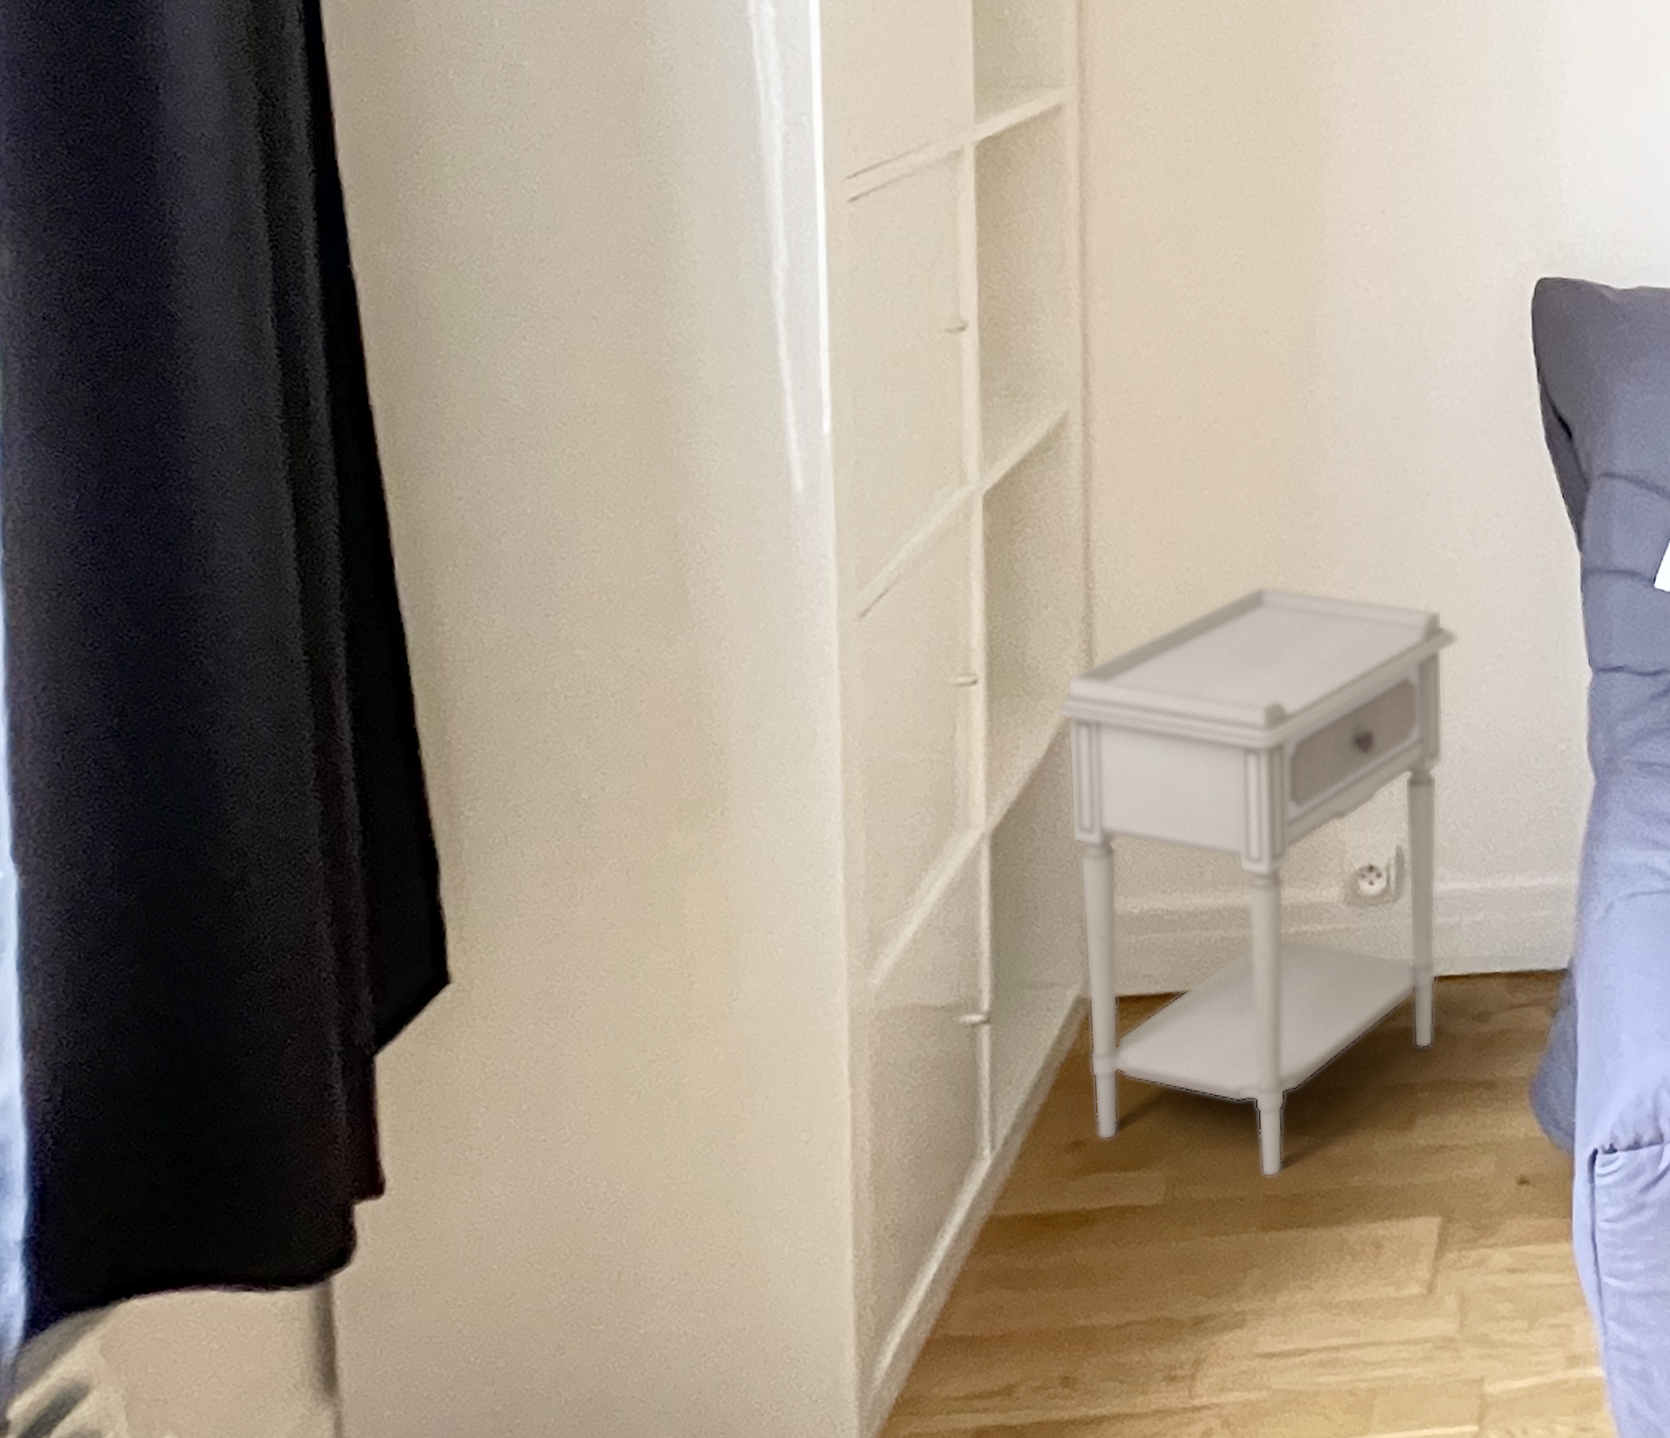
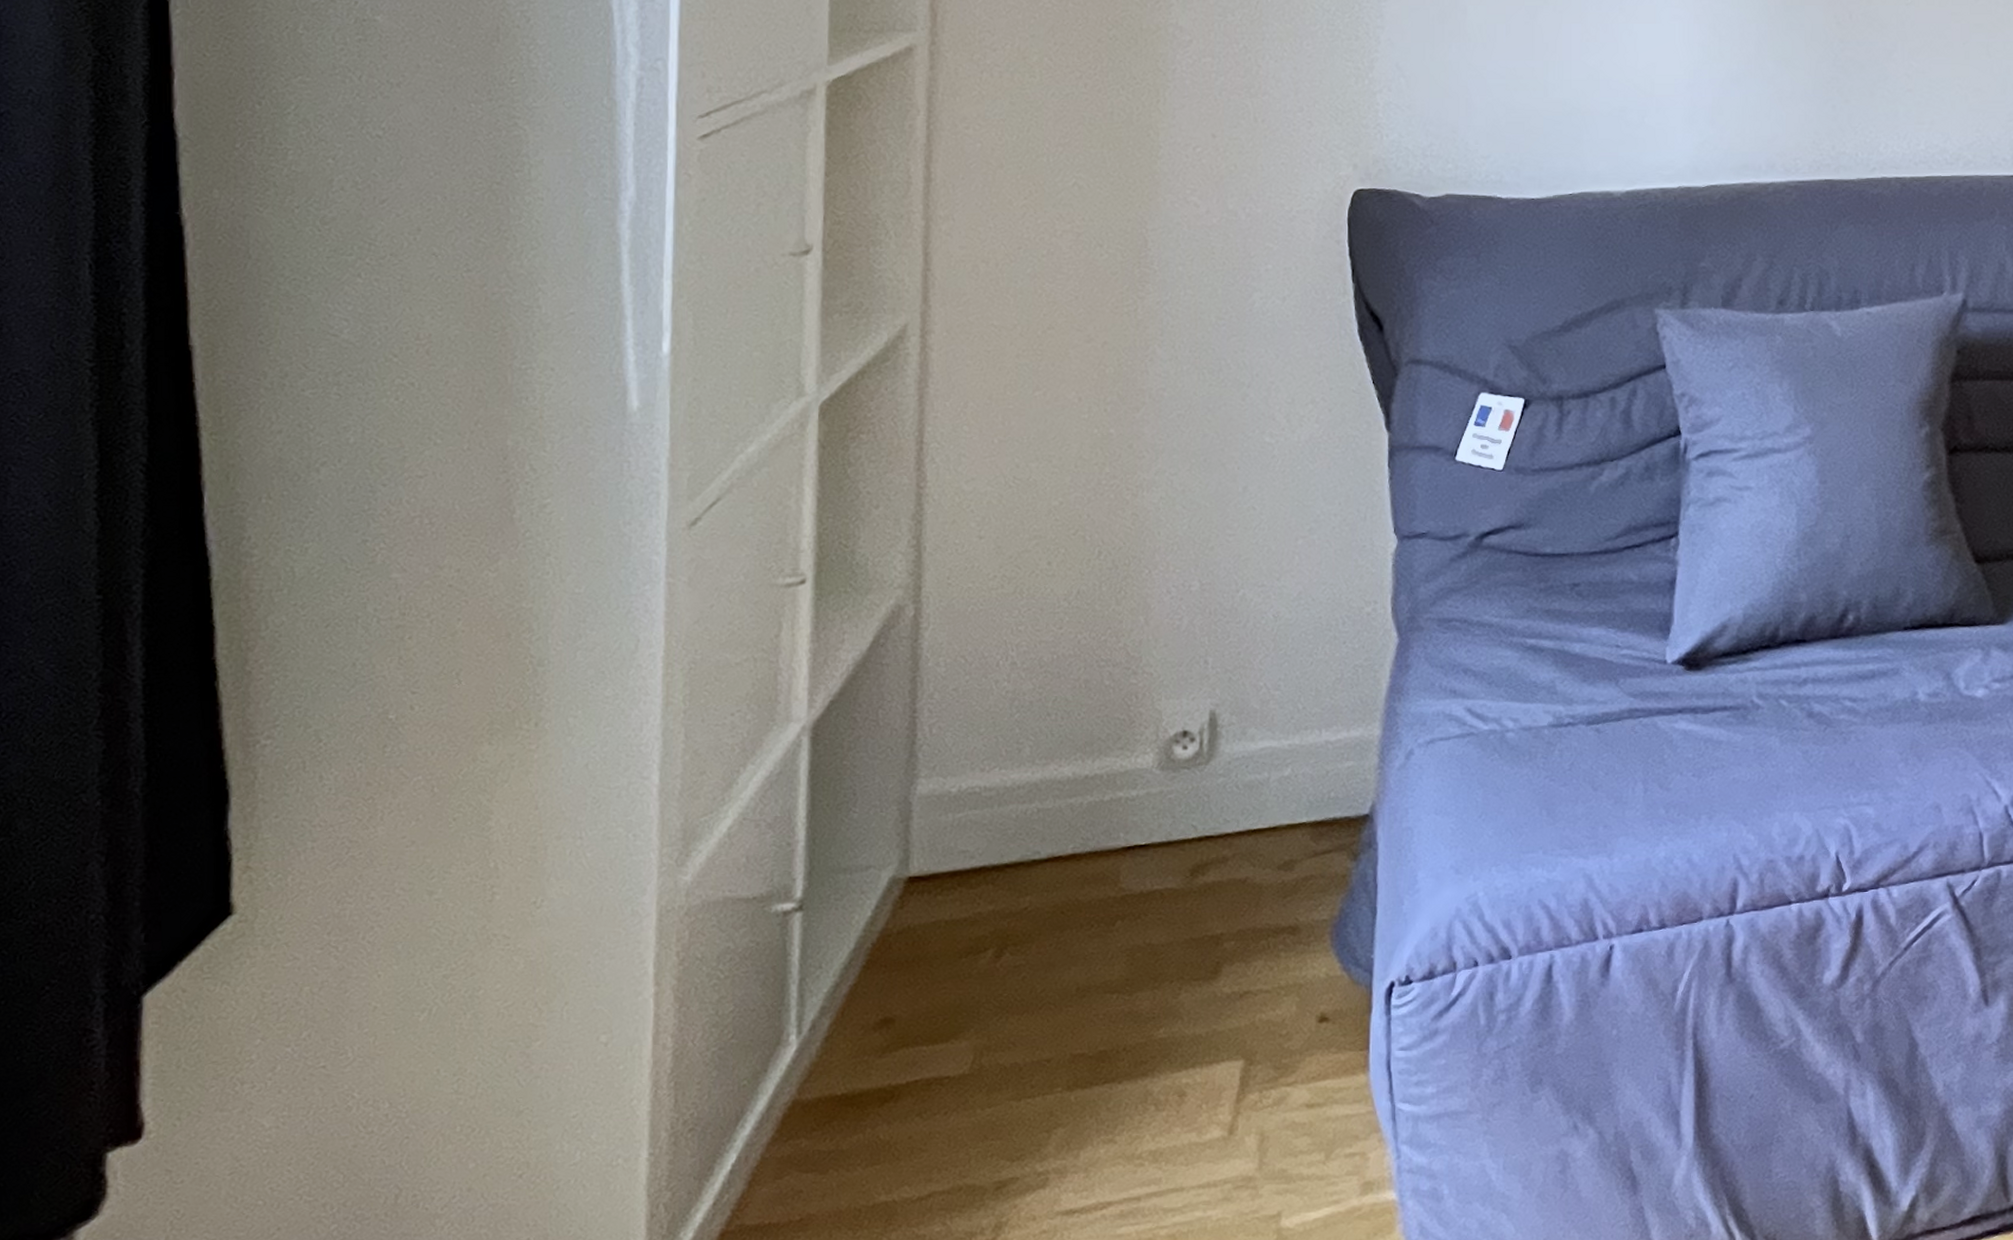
nightstand: present [1054,585,1459,1177] -> none [881,476,1274,1037]

